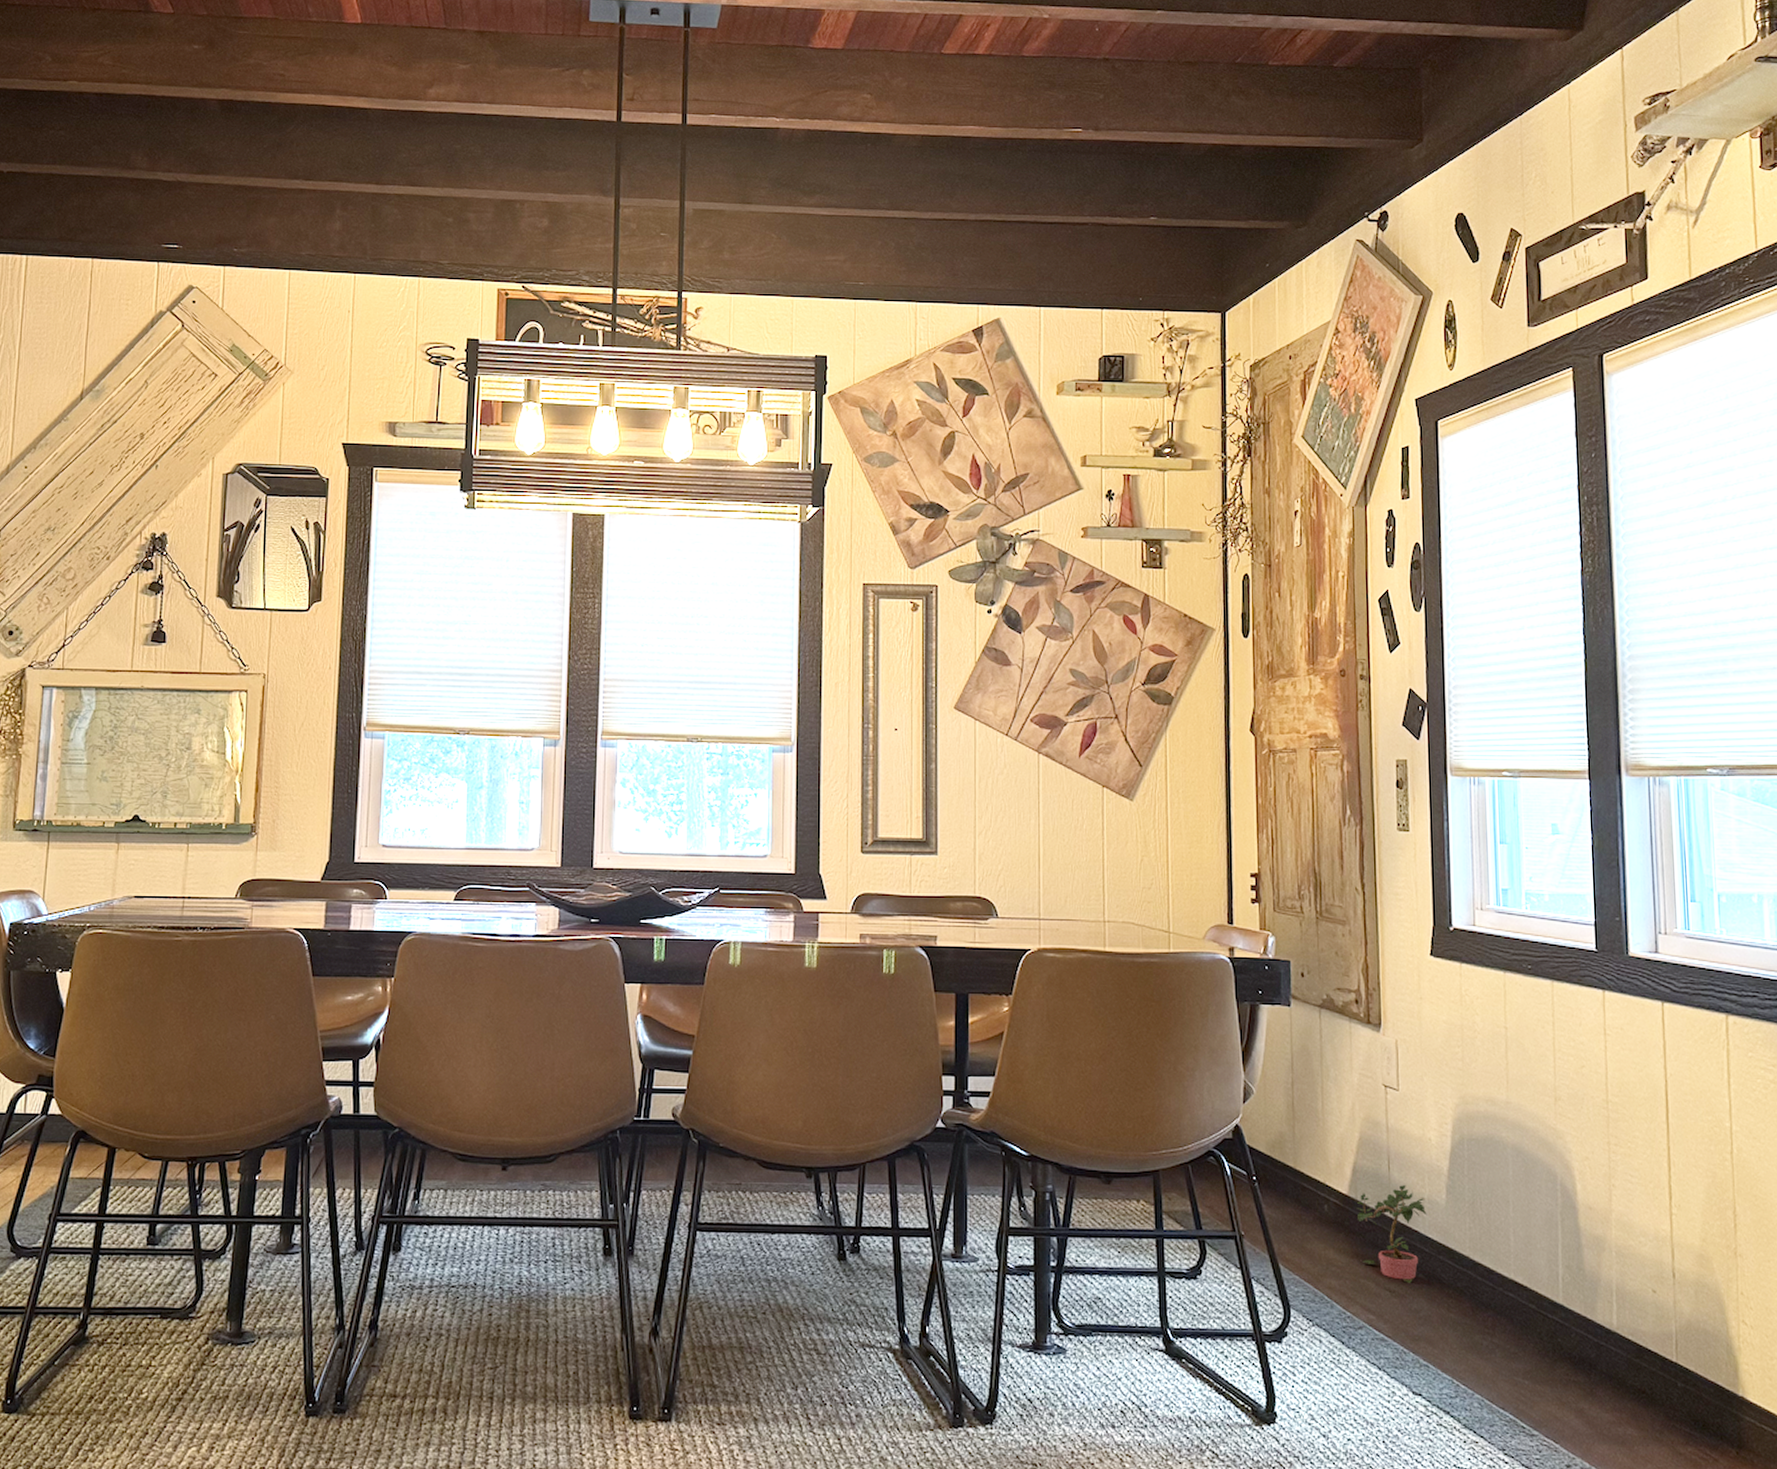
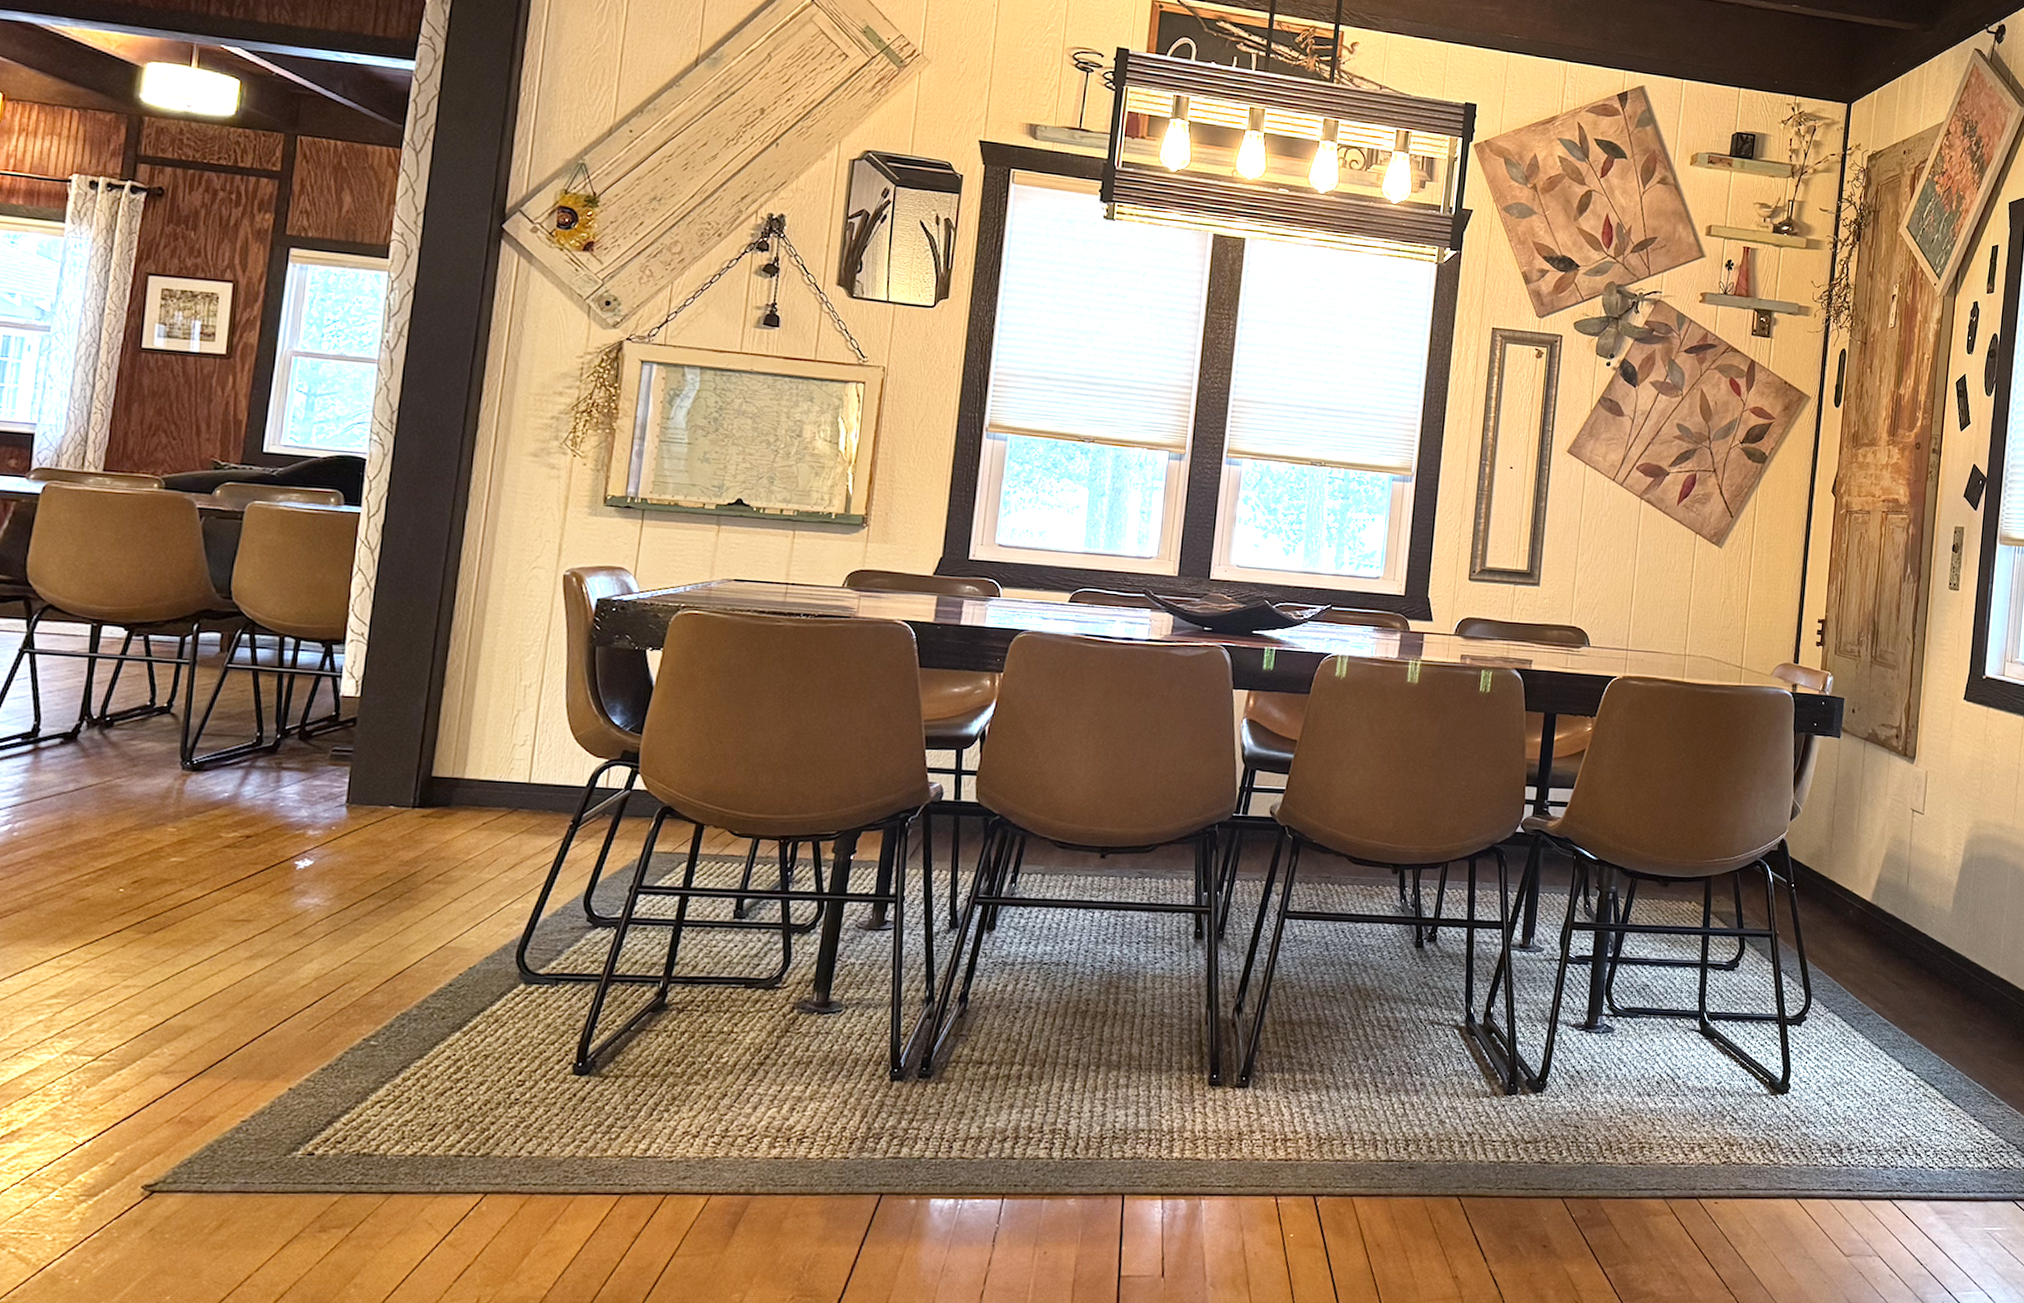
potted plant: present [1356,1185,1427,1283] -> none [1876,895,1935,977]

